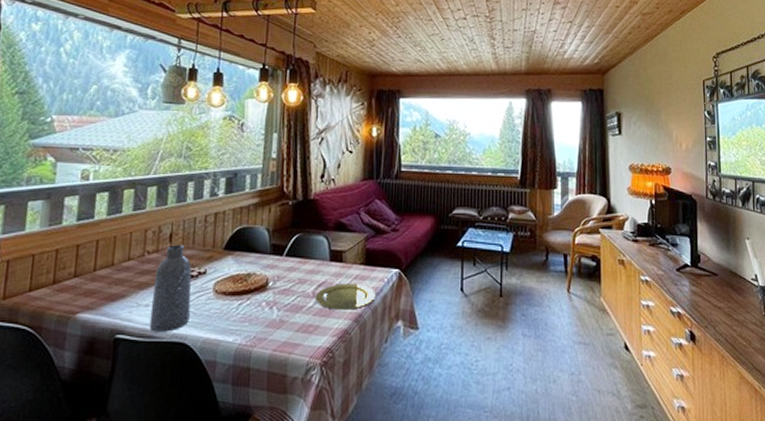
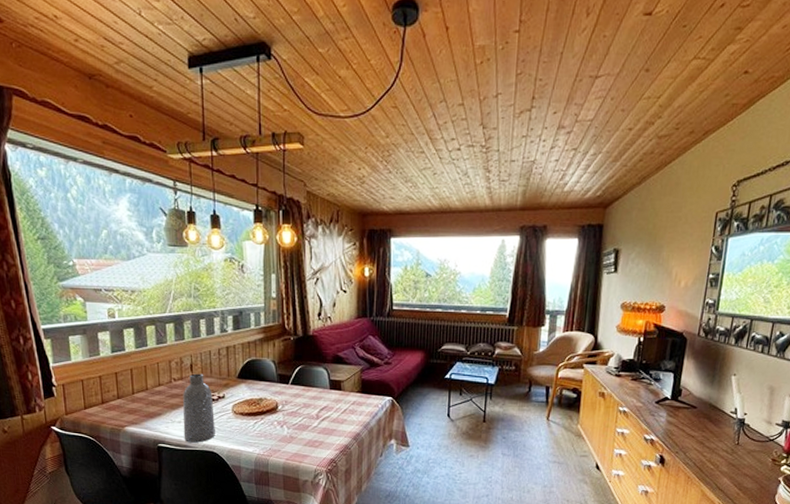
plate: present [315,283,377,310] -> none [319,408,372,430]

